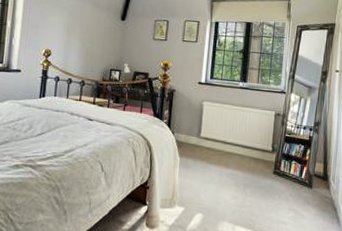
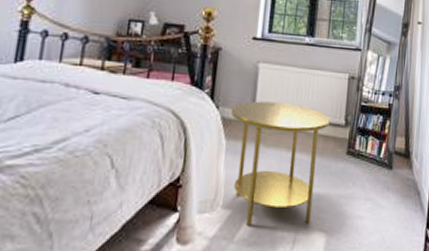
side table: none [183,129,260,224] -> present [230,101,330,227]

